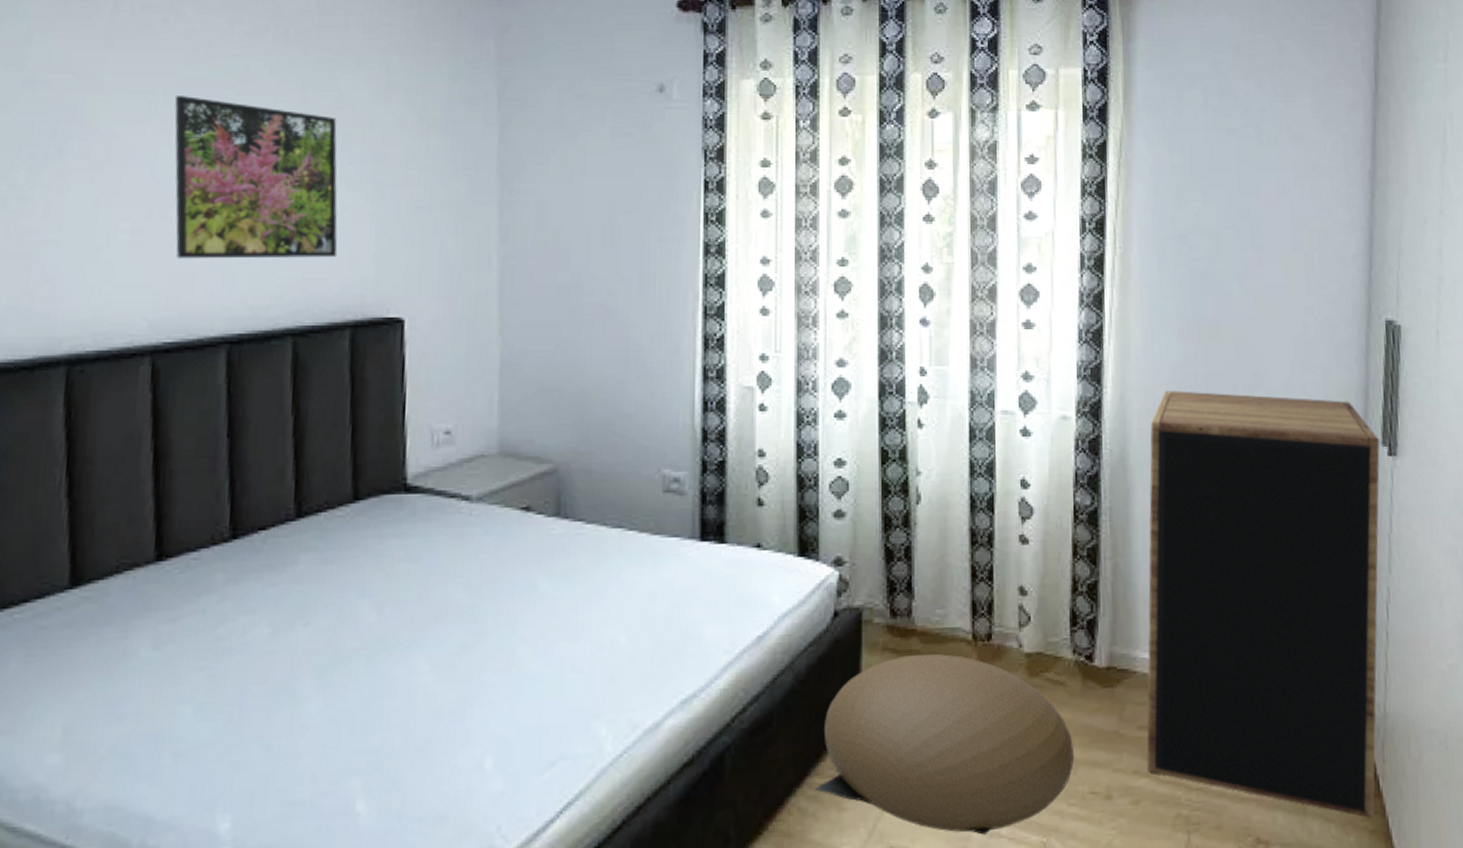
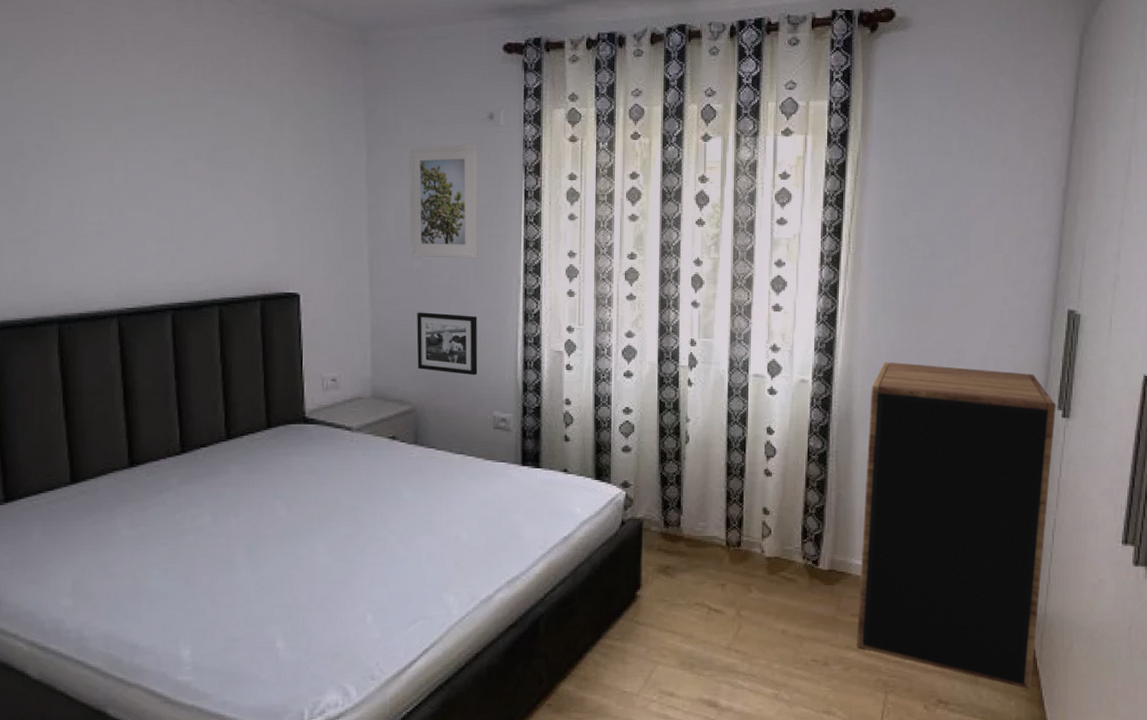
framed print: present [174,96,338,259] -> none [125,120,249,247]
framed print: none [553,123,645,269] -> present [408,143,479,259]
picture frame: none [561,339,642,422] -> present [416,312,478,376]
pouf: present [815,654,1075,835] -> none [606,554,801,686]

